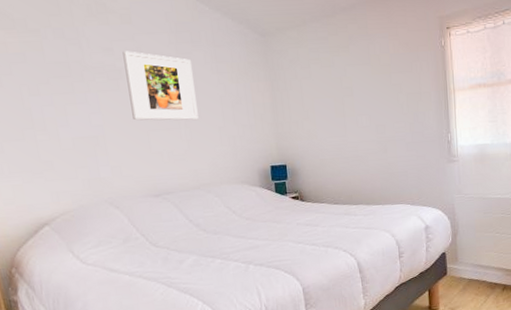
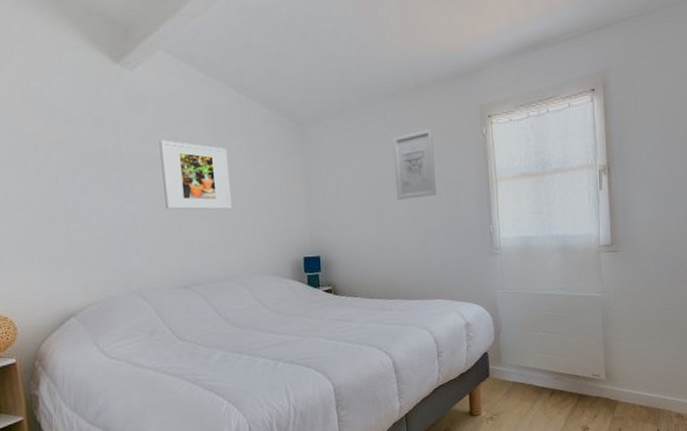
wall art: none [354,39,397,110] -> present [393,128,436,200]

